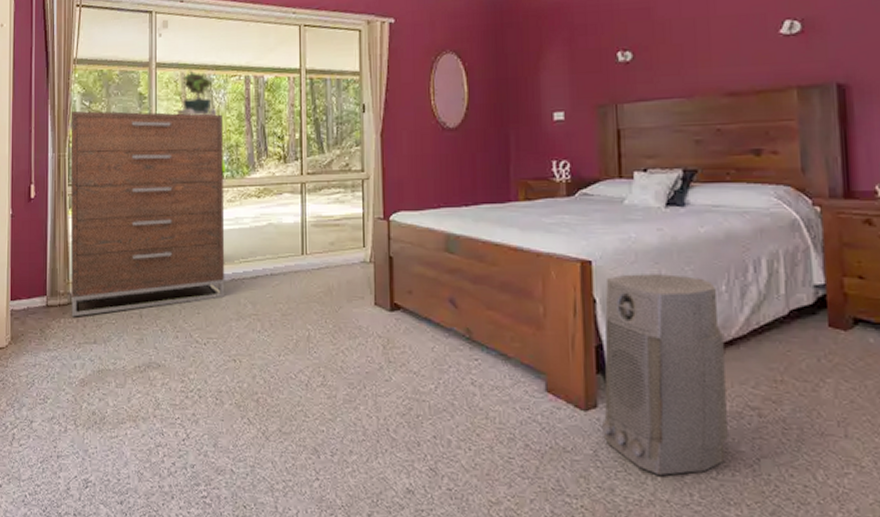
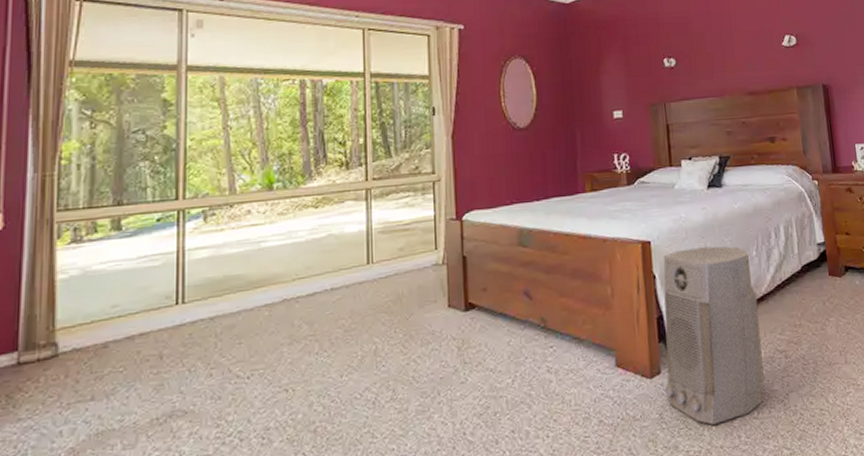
dresser: present [70,110,225,317] -> none [56,120,275,373]
potted plant: present [176,70,217,116] -> none [213,74,265,124]

